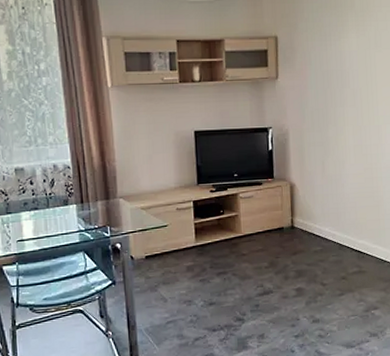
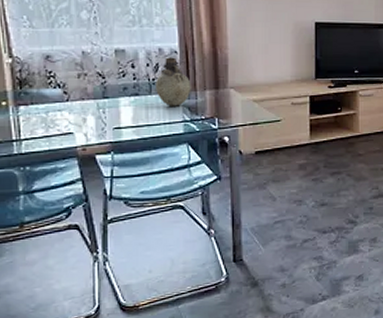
vase: none [51,172,84,218] -> present [154,57,191,106]

